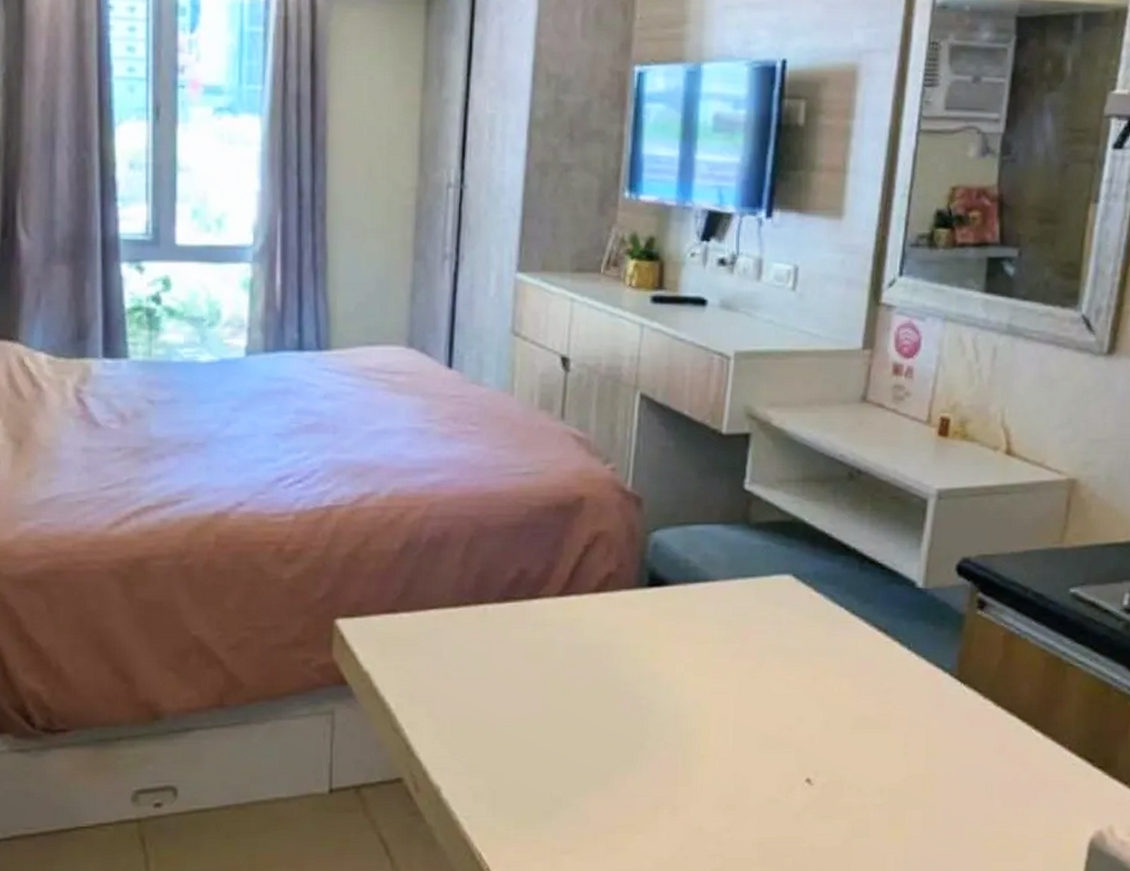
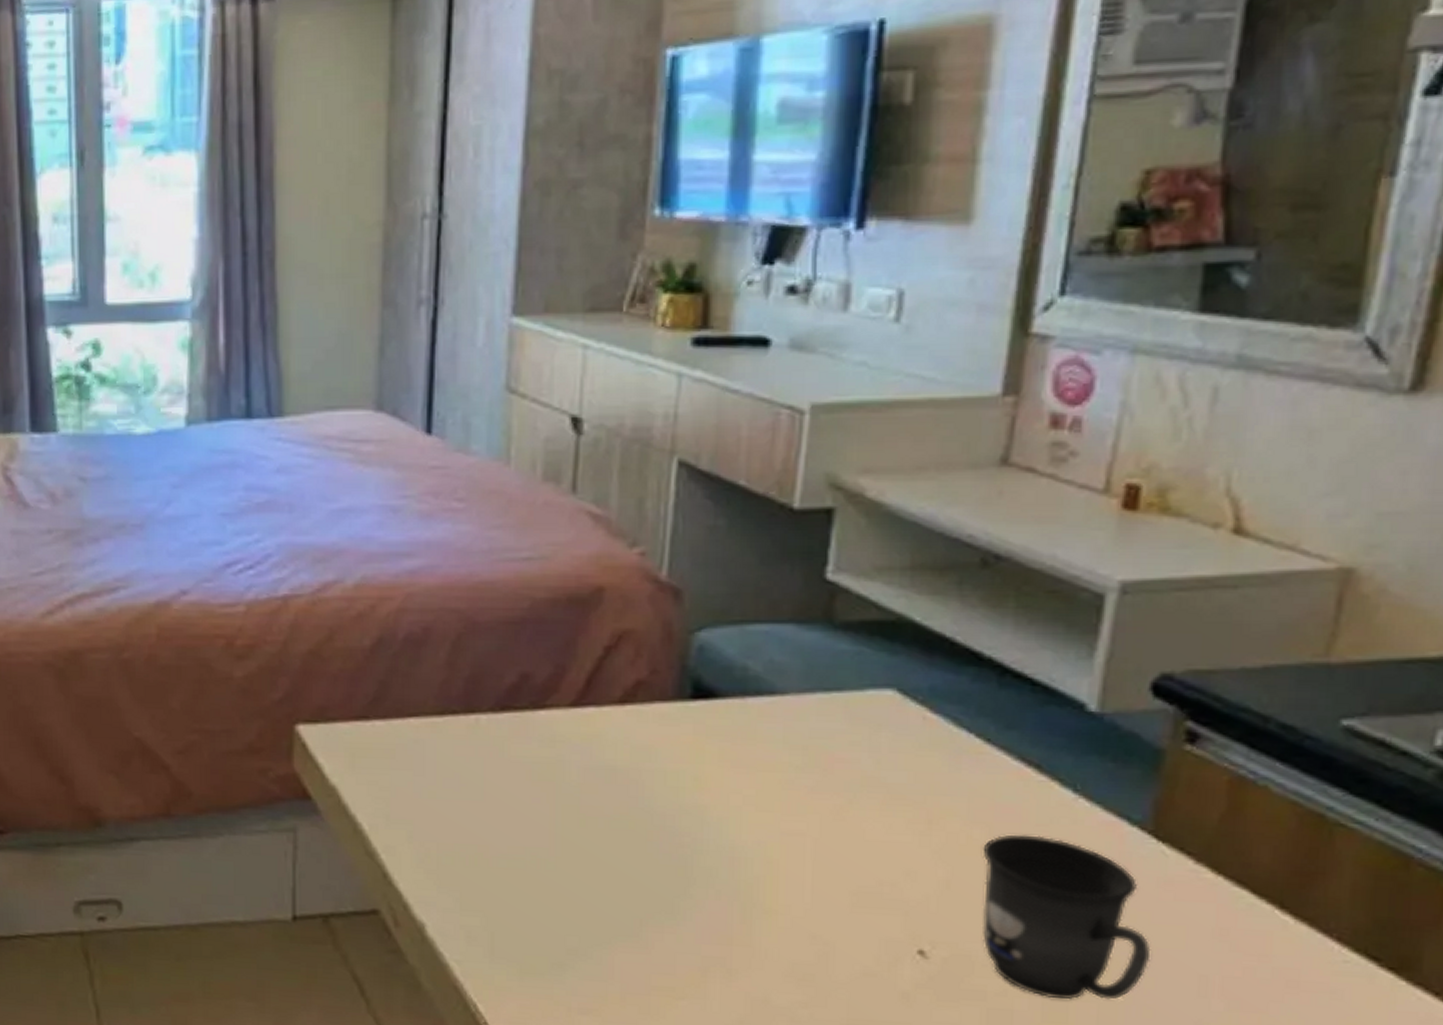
mug: none [849,684,957,809] -> present [982,834,1151,1000]

